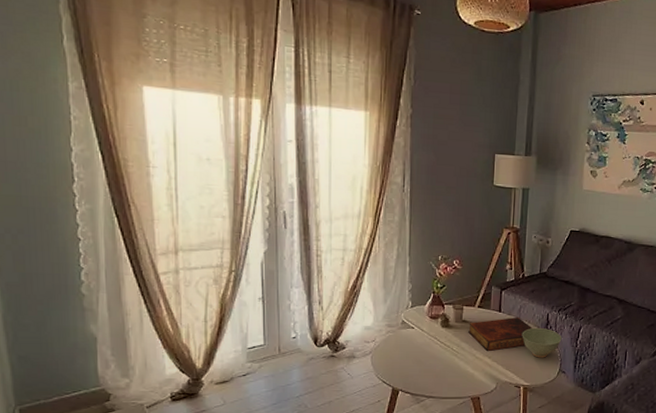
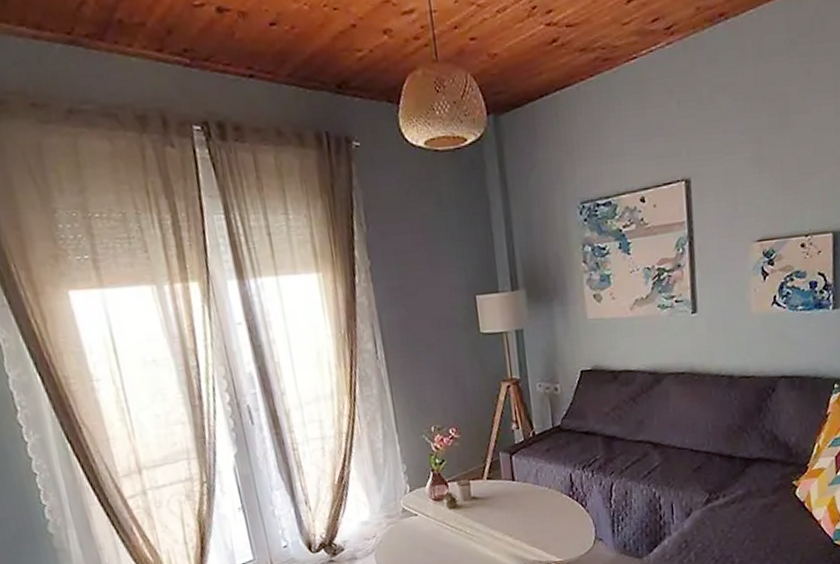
book: present [468,317,533,352] -> none [479,483,555,530]
bowl: present [522,327,562,358] -> none [543,491,592,528]

